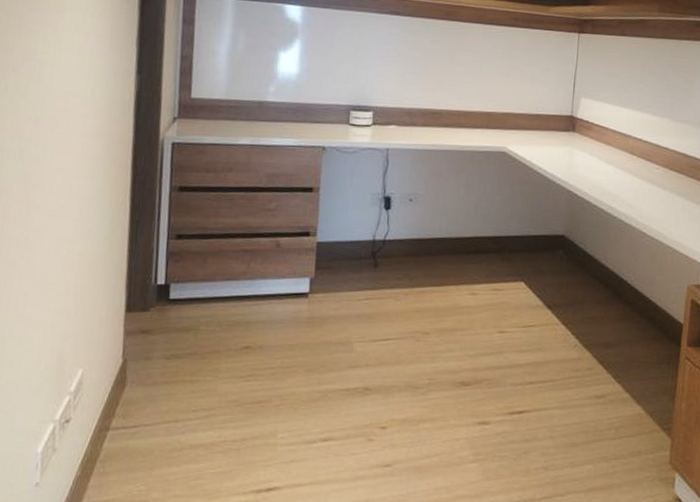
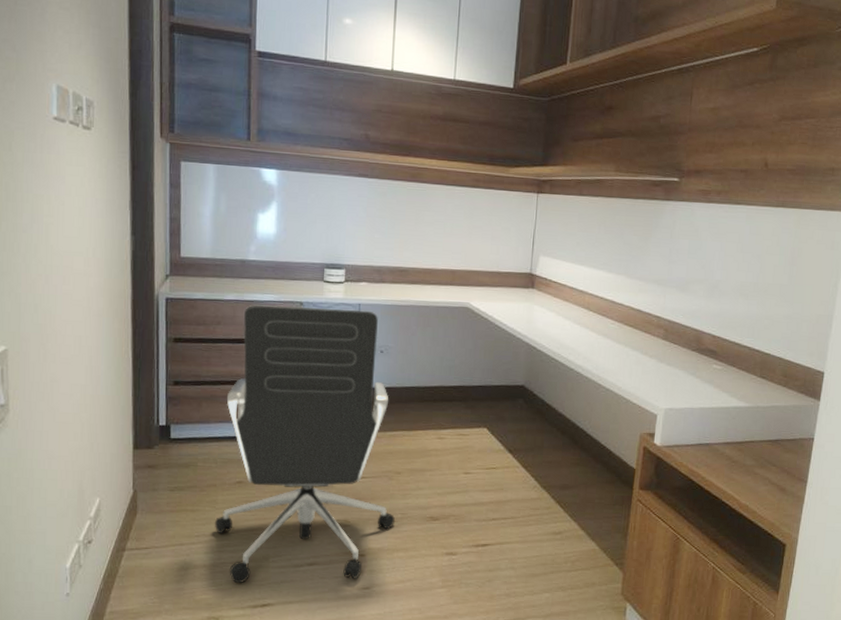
office chair: none [216,149,422,465] -> present [215,304,395,584]

